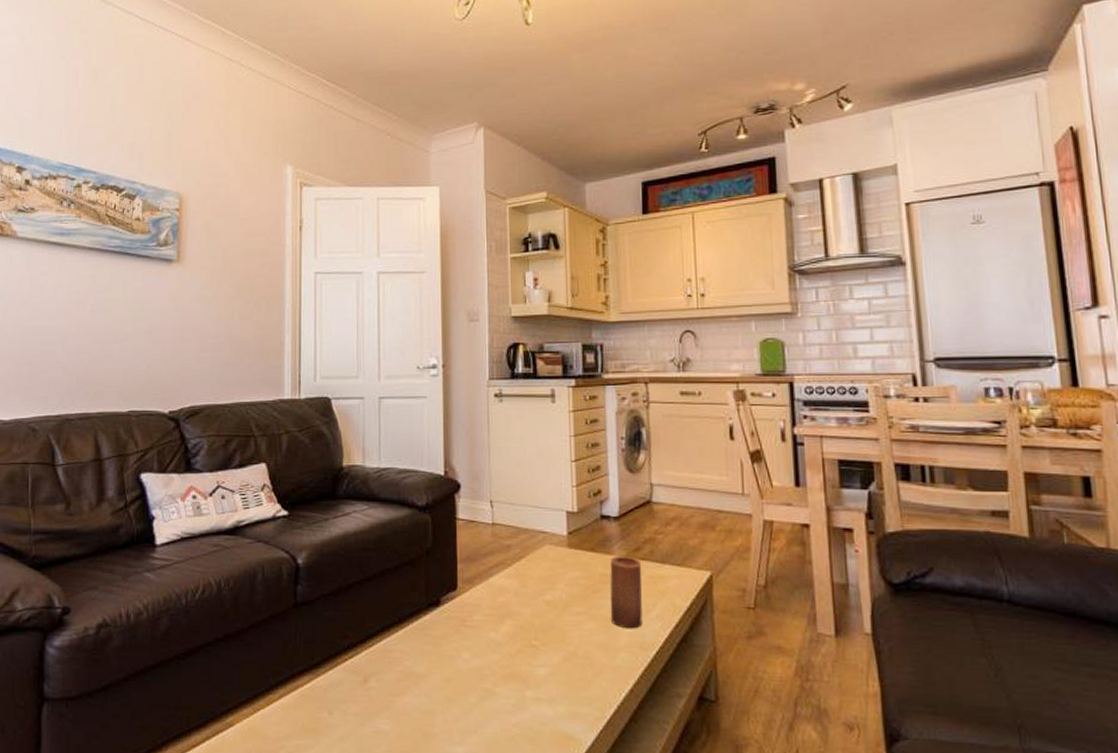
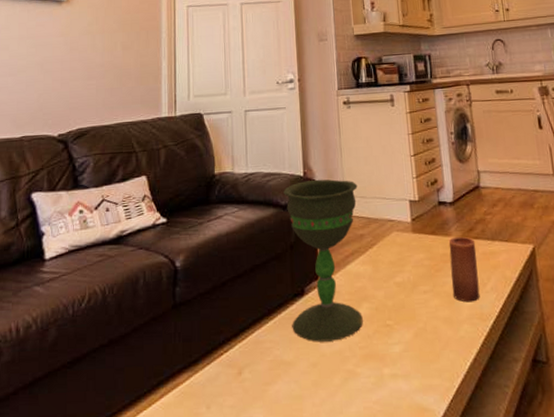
chalice: none [420,480,507,657] -> present [283,179,363,342]

